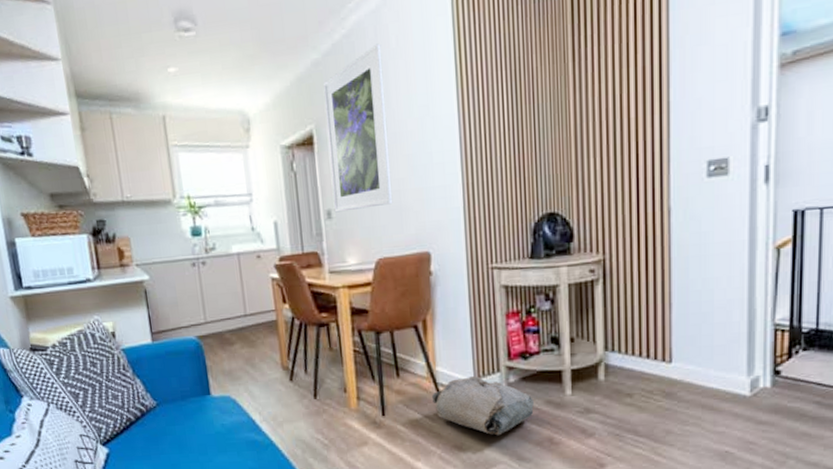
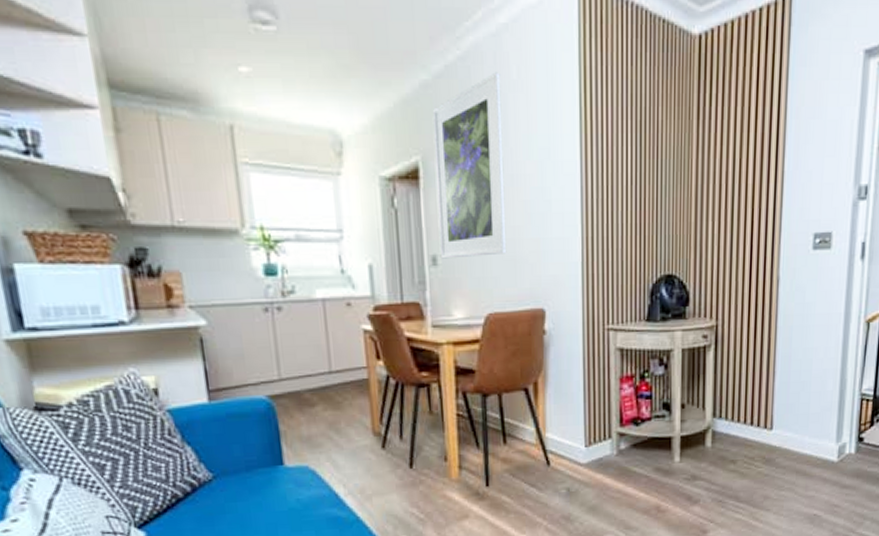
bag: present [432,375,534,436] -> none [541,442,643,505]

